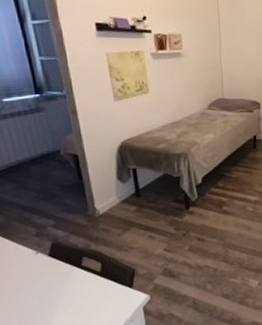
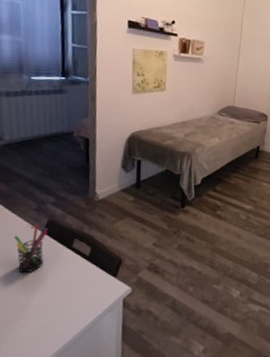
pen holder: none [20,250,56,299] -> present [14,225,48,273]

